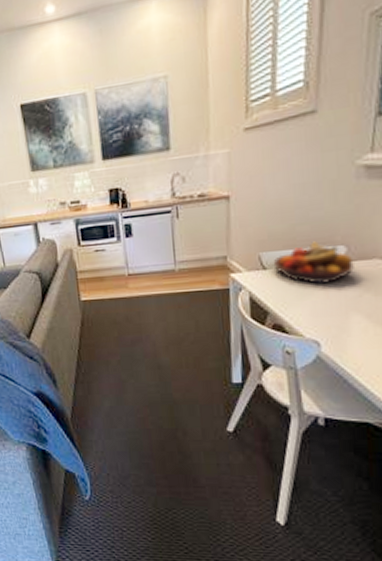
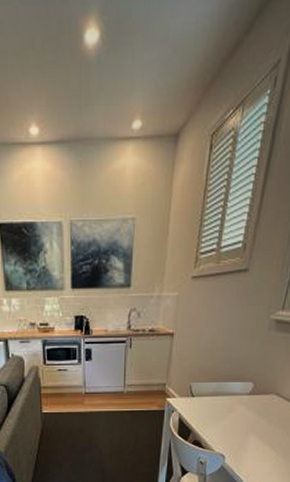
fruit bowl: present [273,241,354,285] -> none [199,377,257,412]

